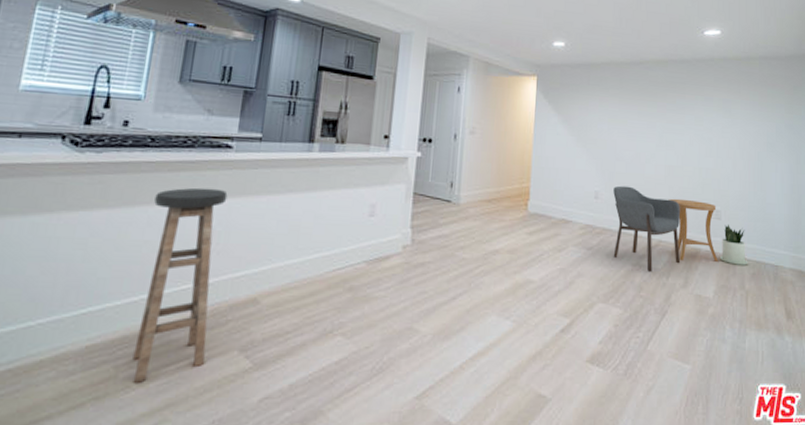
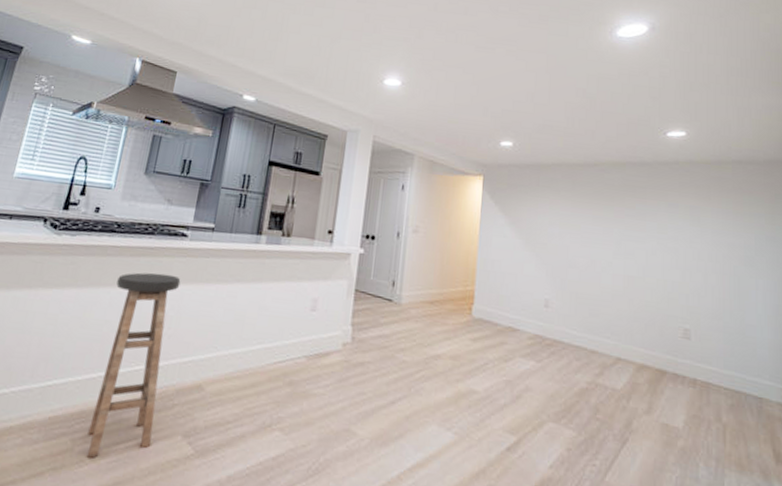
armchair: present [613,185,681,273] -> none [565,294,644,393]
side table: present [668,198,718,262] -> none [628,312,688,387]
planter: present [719,224,748,265] -> none [689,345,725,395]

